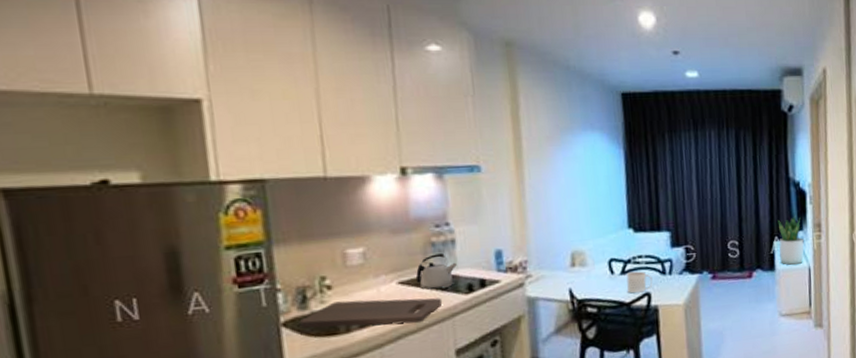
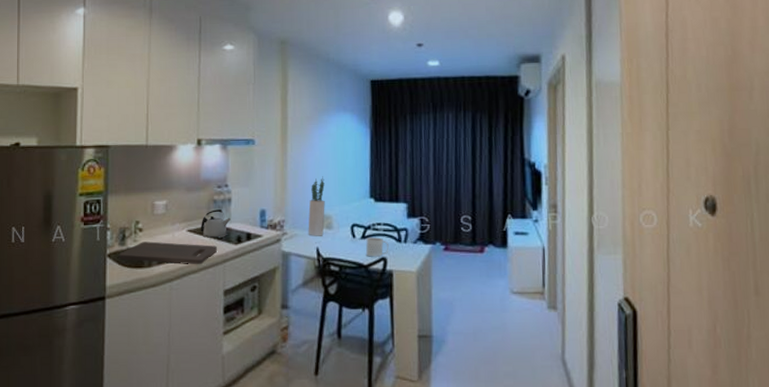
vase: none [556,206,577,277] -> present [308,176,325,237]
planter: present [777,216,804,265] -> none [511,195,539,243]

